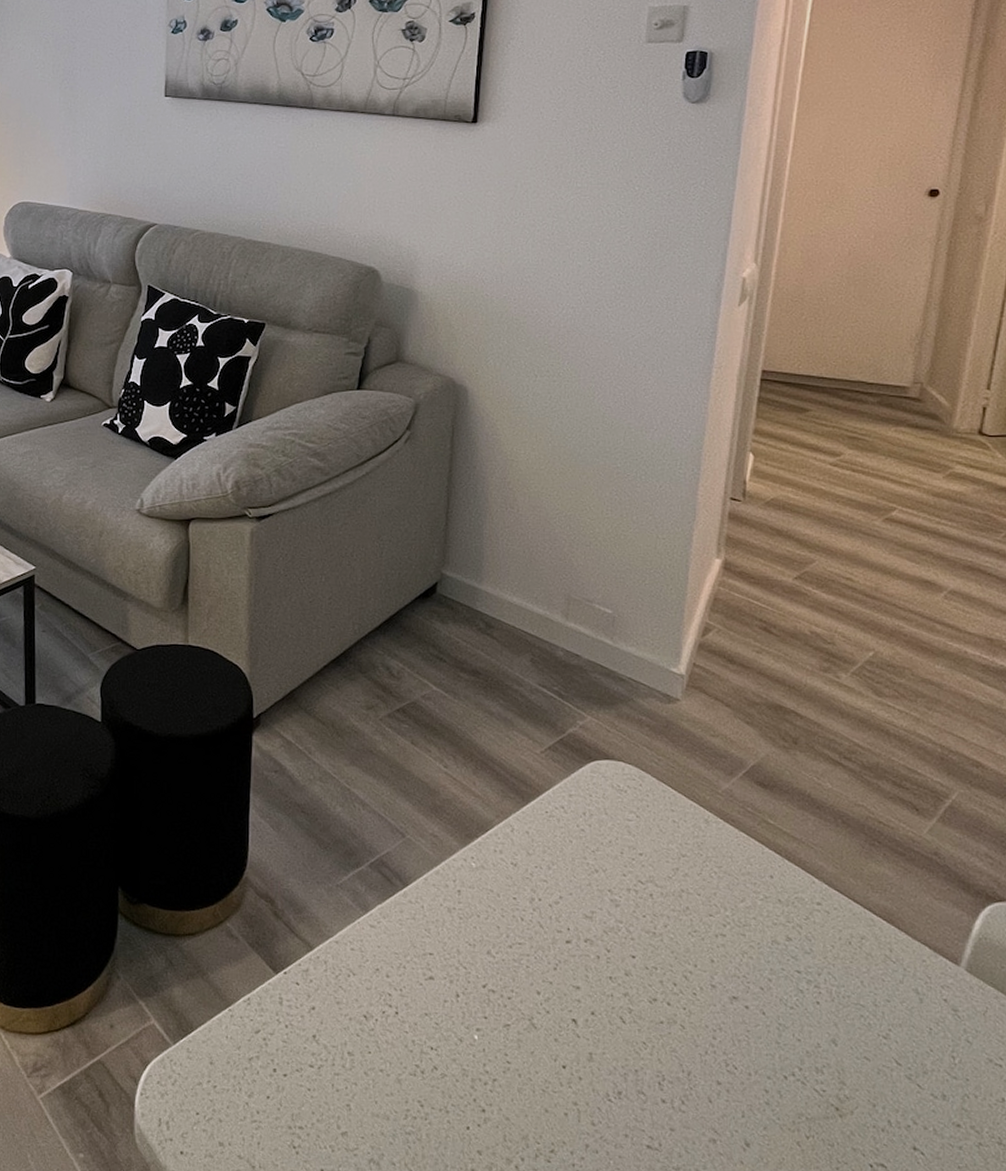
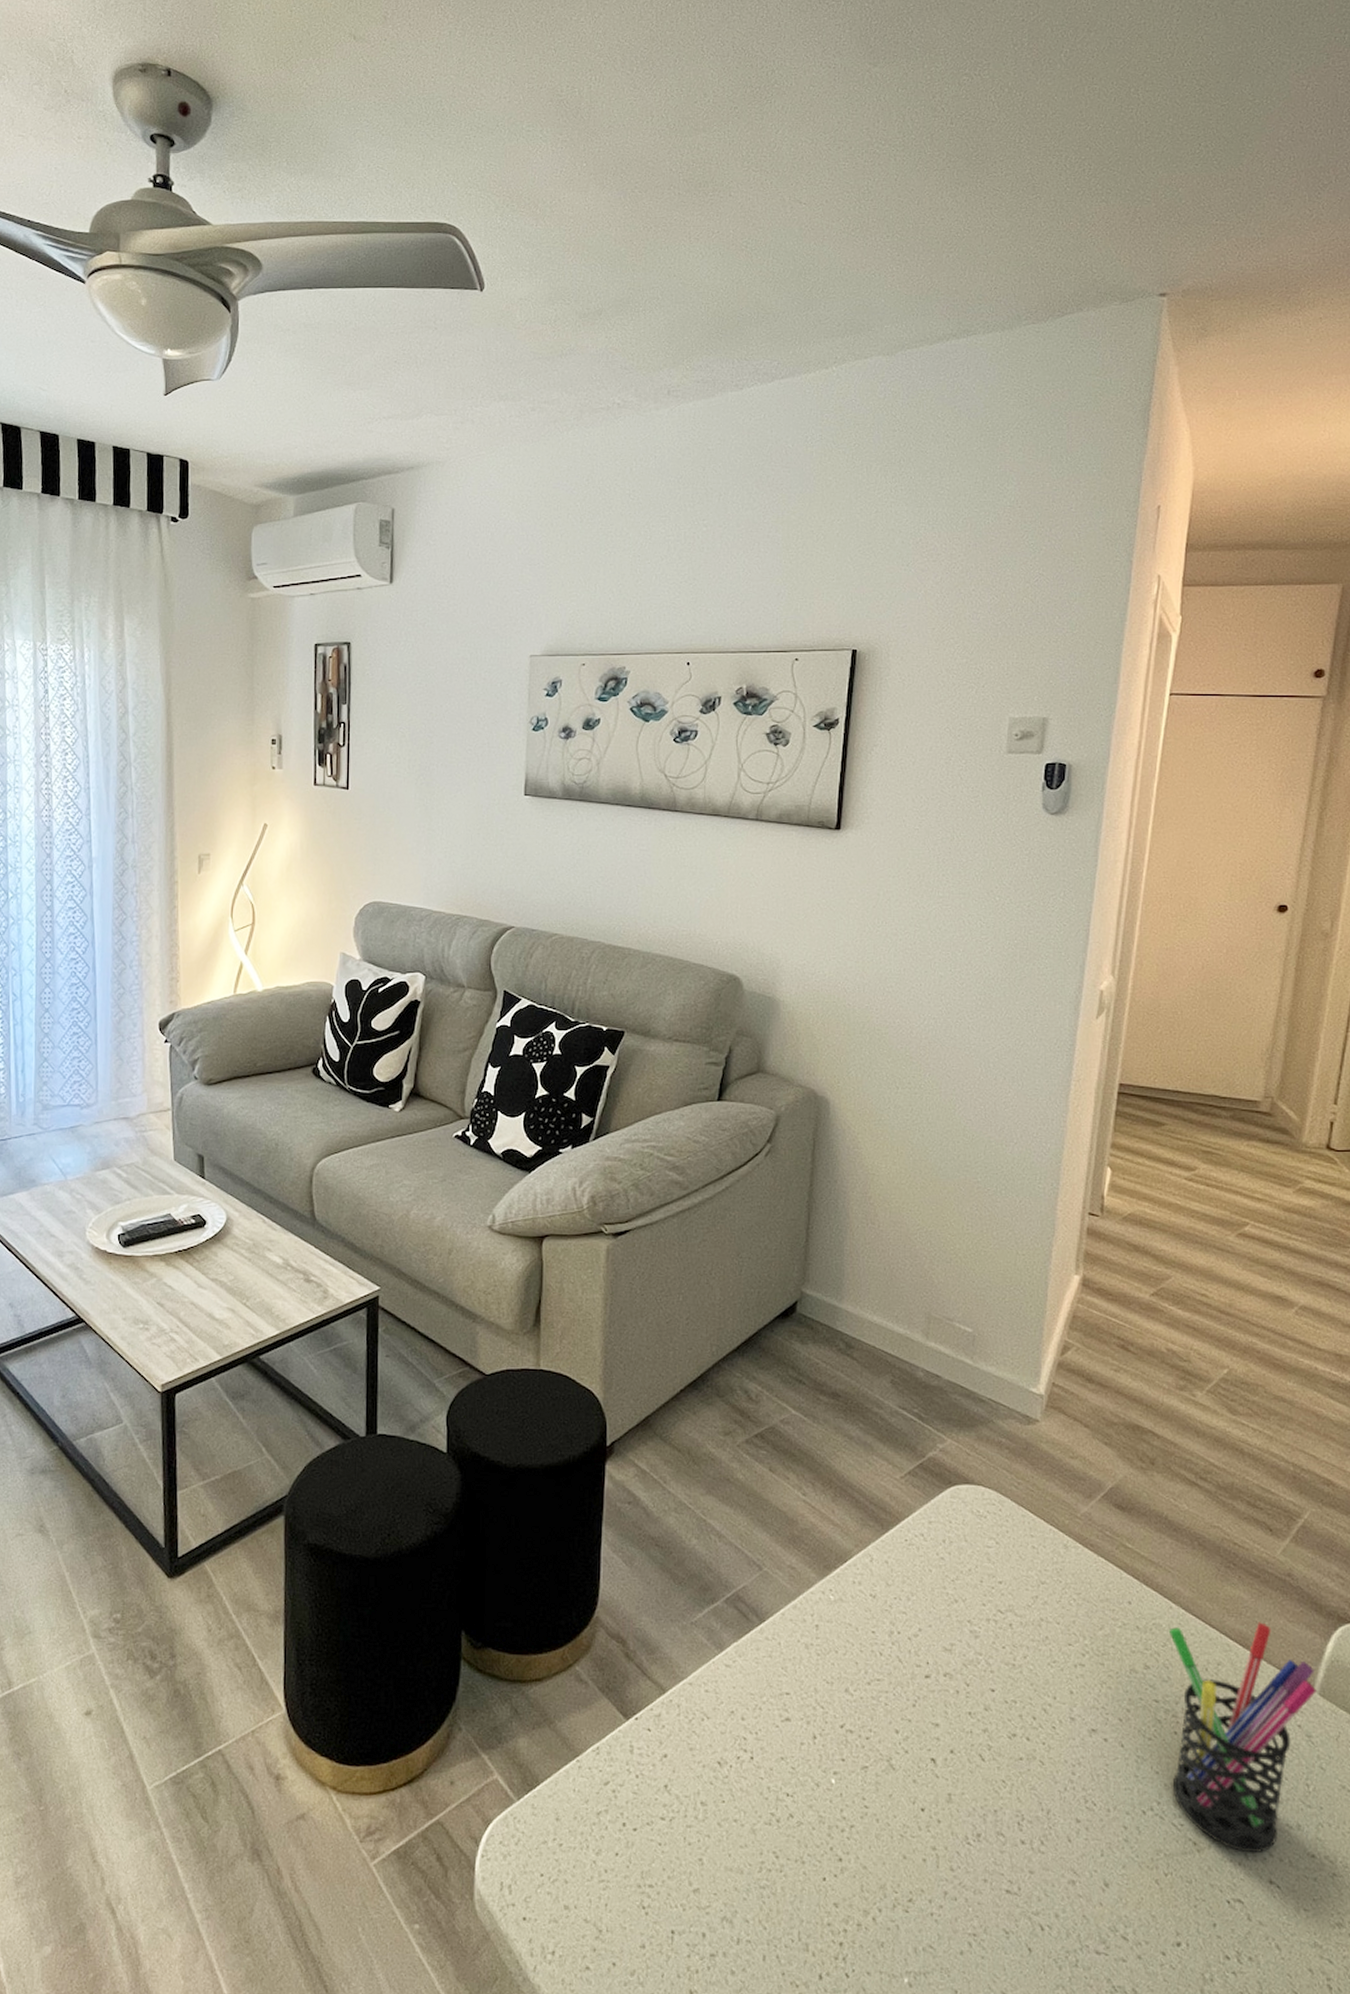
pen holder: none [811,899,963,1121] -> present [1168,1622,1316,1854]

